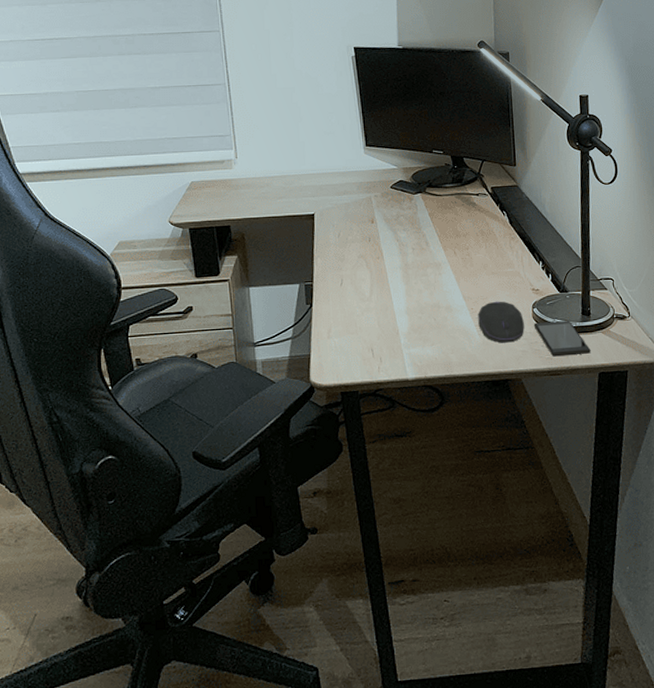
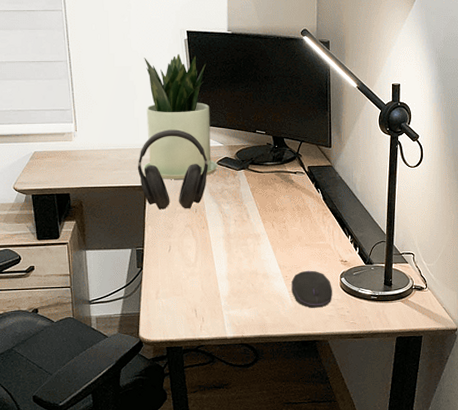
headphones: none [303,152,382,240] -> present [137,129,208,210]
planter: none [308,71,393,207] -> present [142,53,219,179]
smartphone: present [533,321,591,357] -> none [341,290,391,322]

